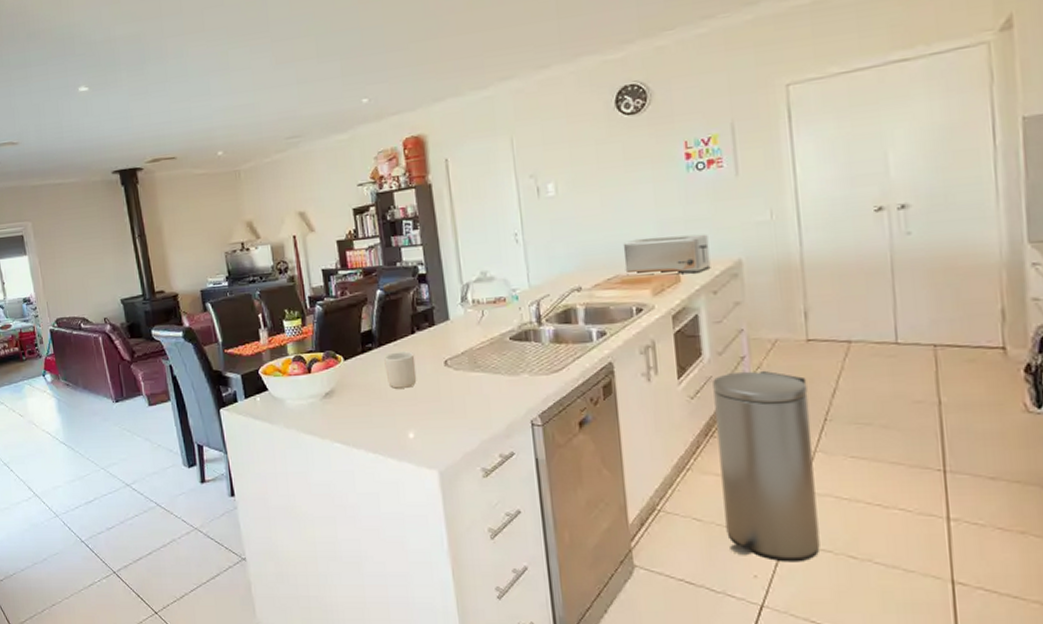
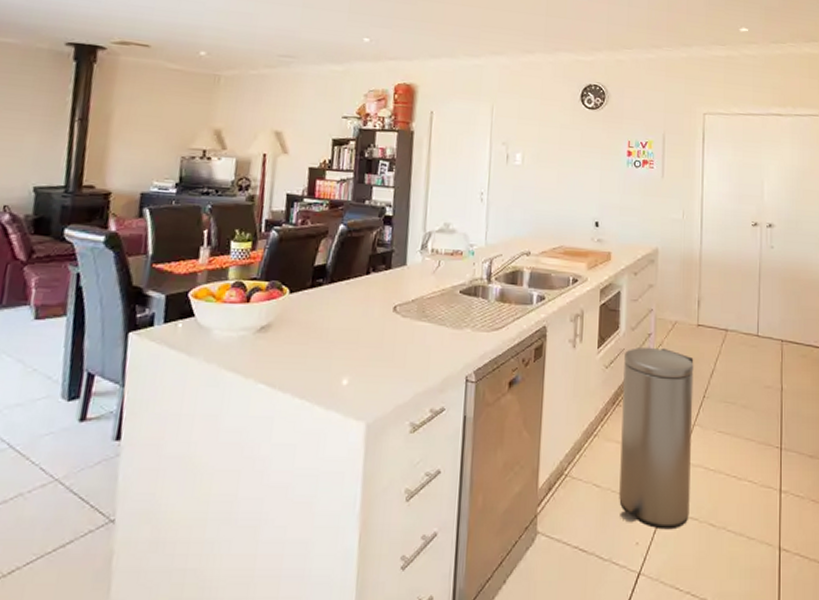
mug: present [384,351,417,389] -> none [331,291,365,330]
toaster: present [623,234,711,276] -> none [568,216,636,256]

